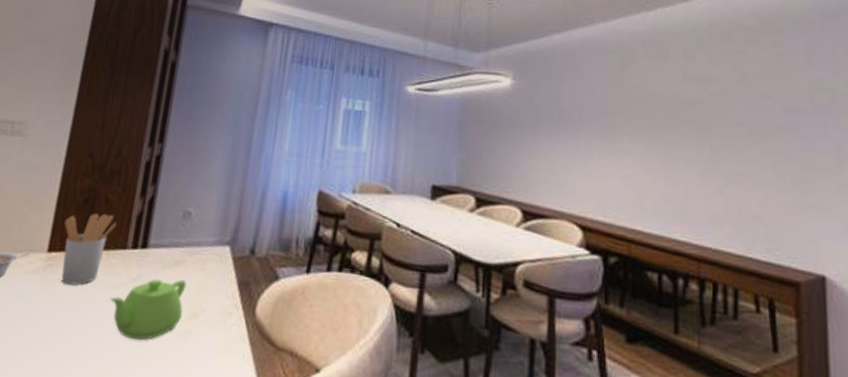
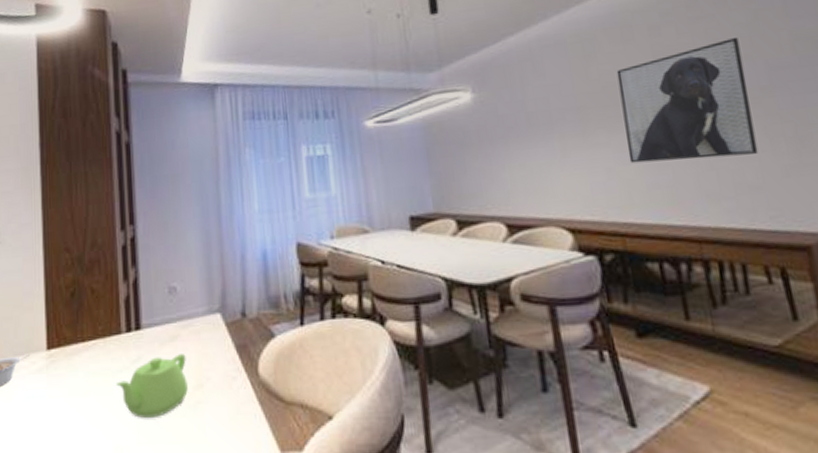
utensil holder: present [61,213,117,285] -> none [57,302,106,377]
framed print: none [647,75,765,187] -> present [616,36,759,164]

